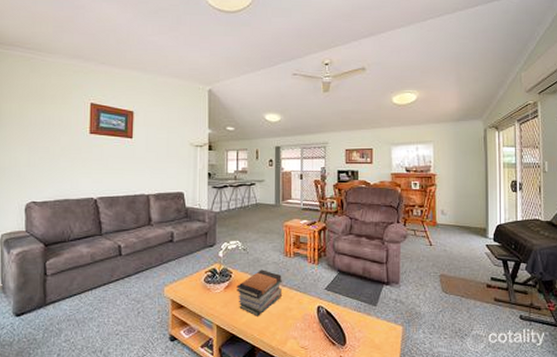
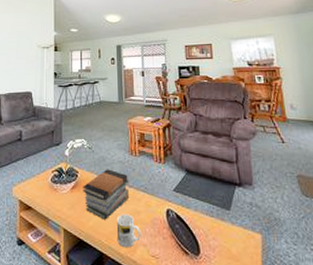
mug: none [270,311,292,341] -> present [117,214,141,248]

